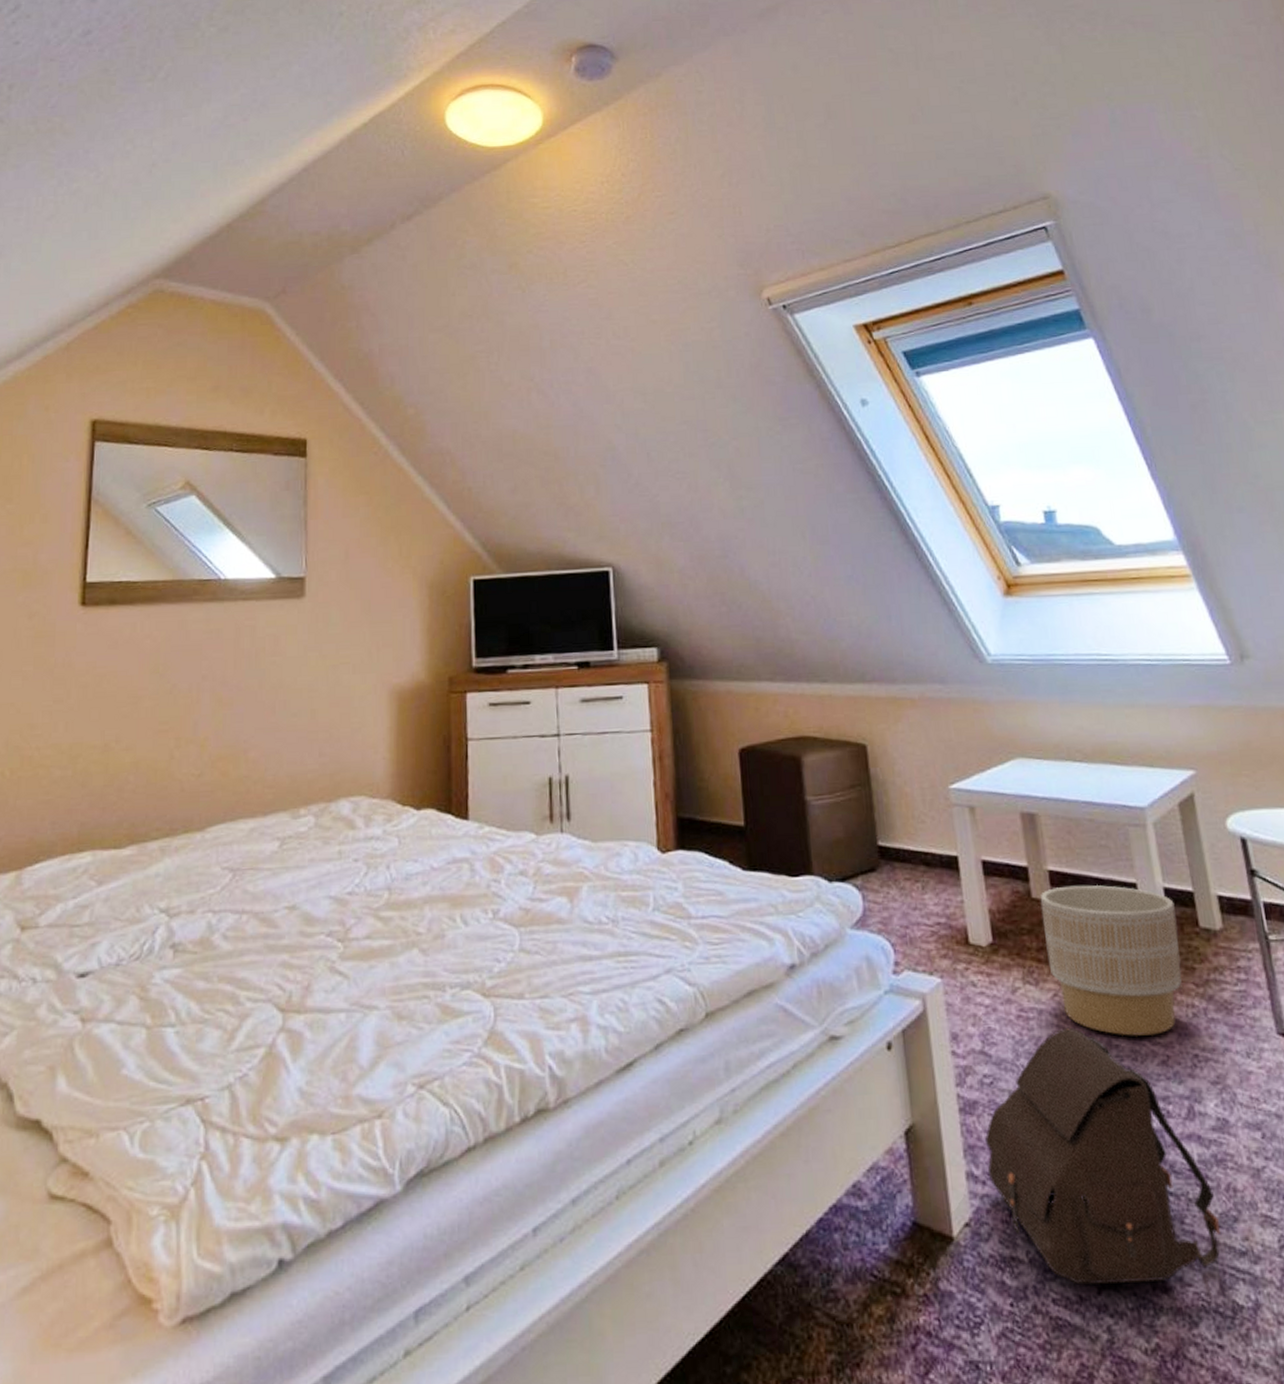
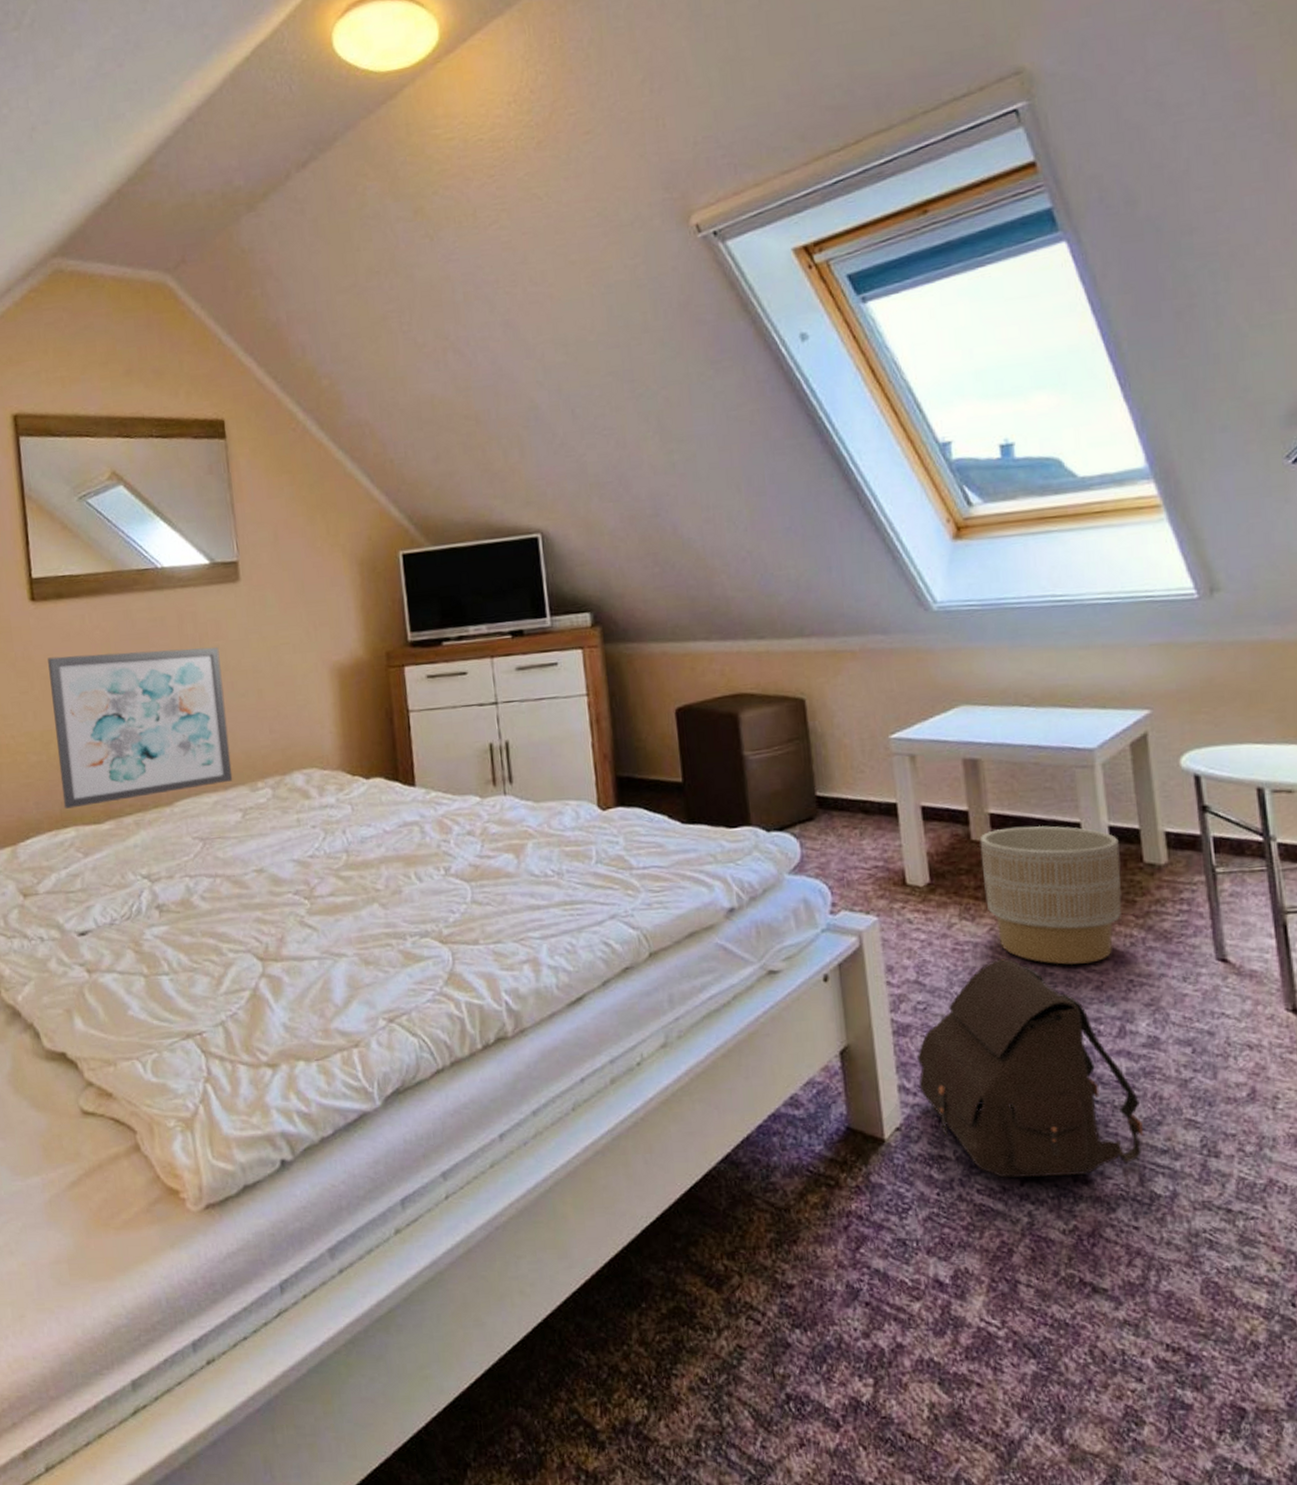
wall art: none [83,663,275,830] -> present [47,646,233,809]

